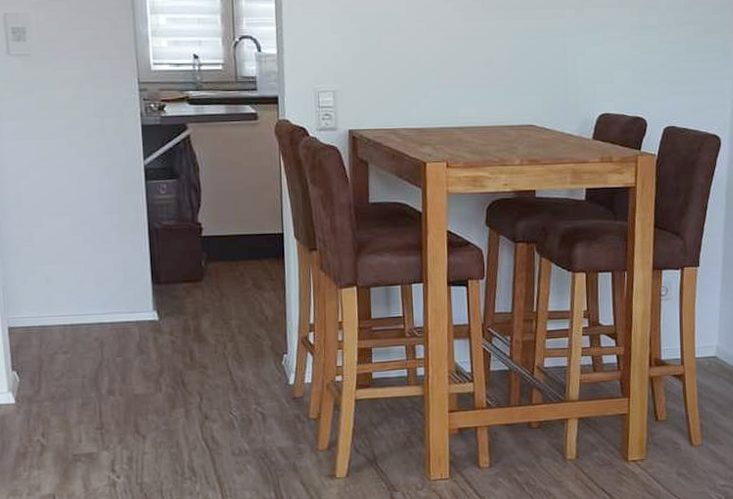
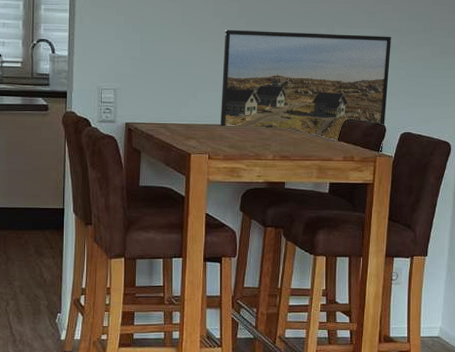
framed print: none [457,15,649,153] -> present [220,29,391,154]

